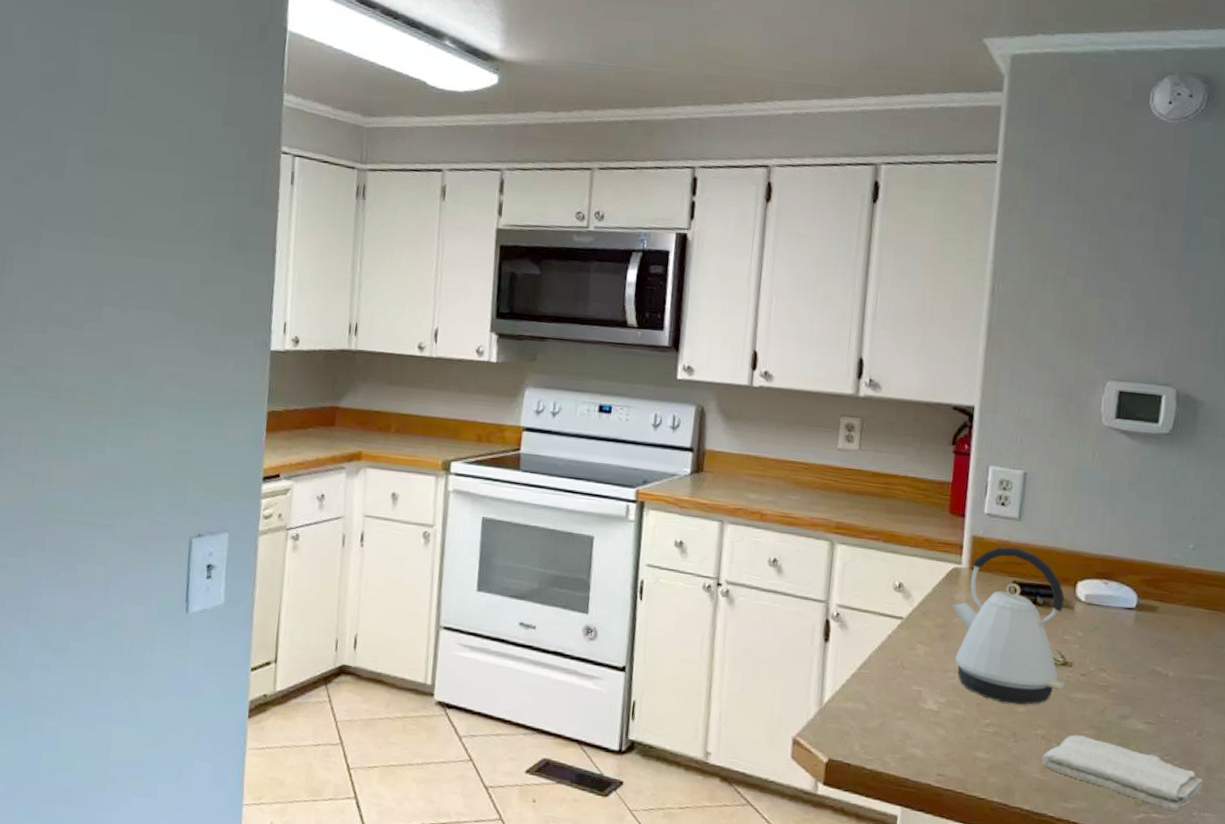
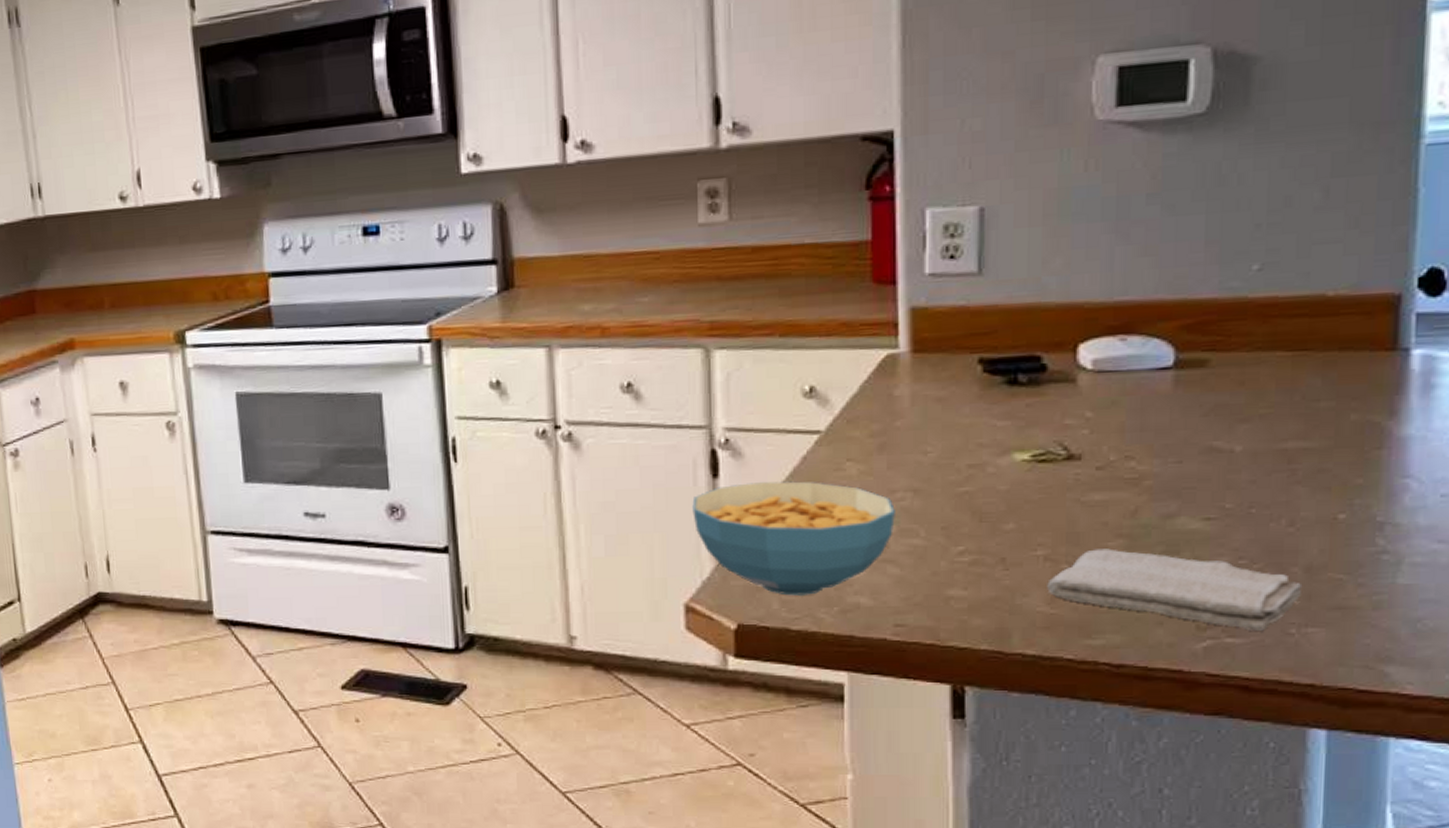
cereal bowl: none [807,649,947,743] -> present [692,481,895,596]
kettle: present [951,547,1065,705] -> none [890,312,1072,521]

